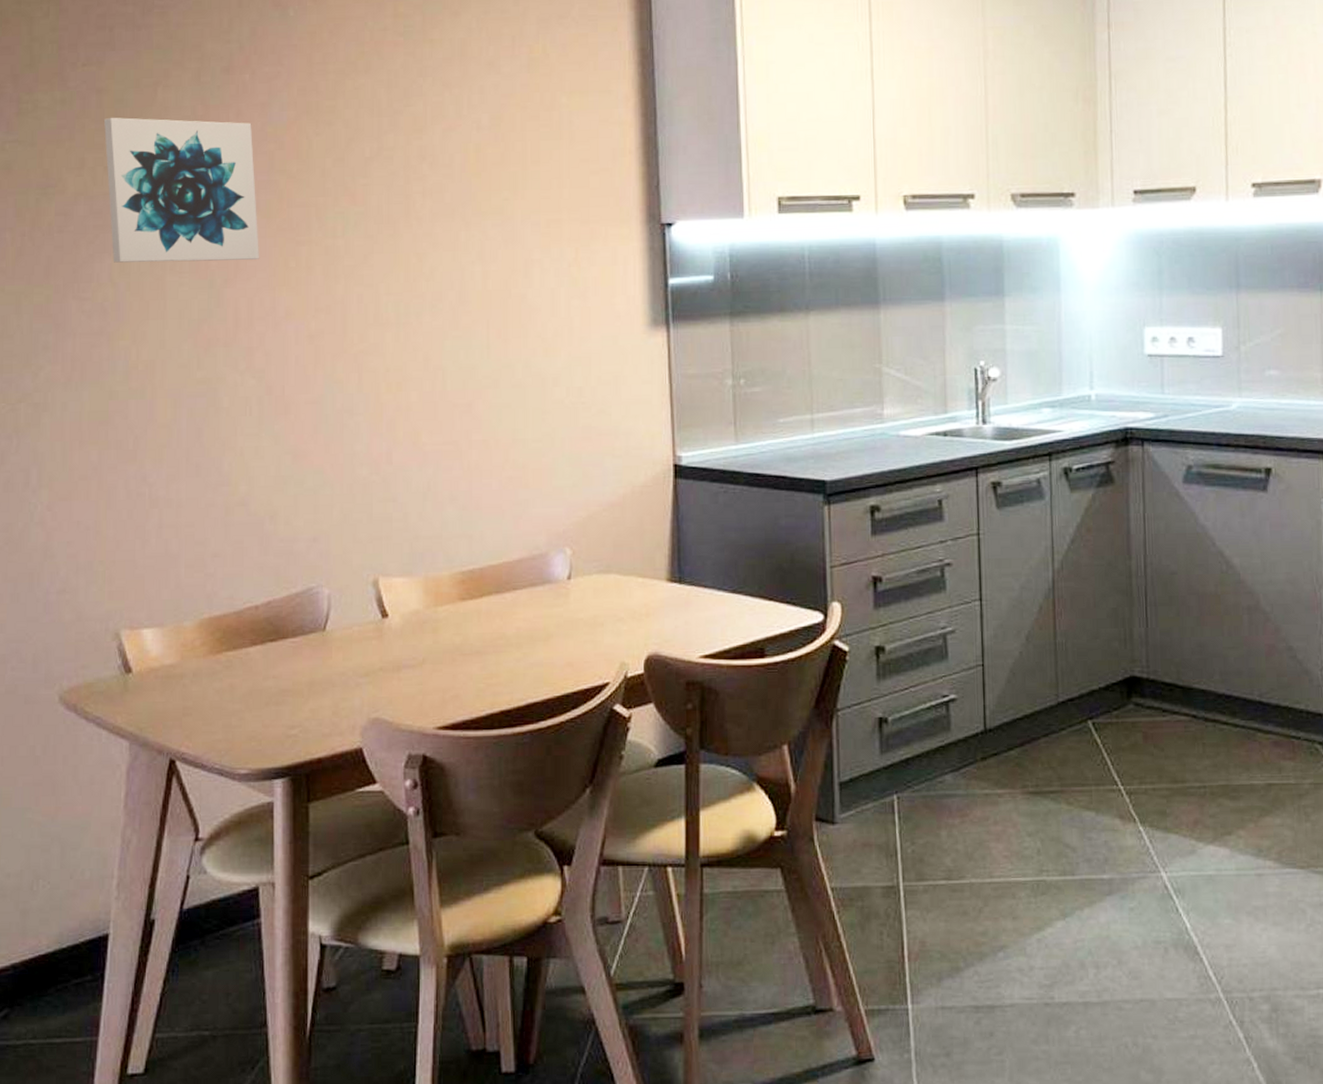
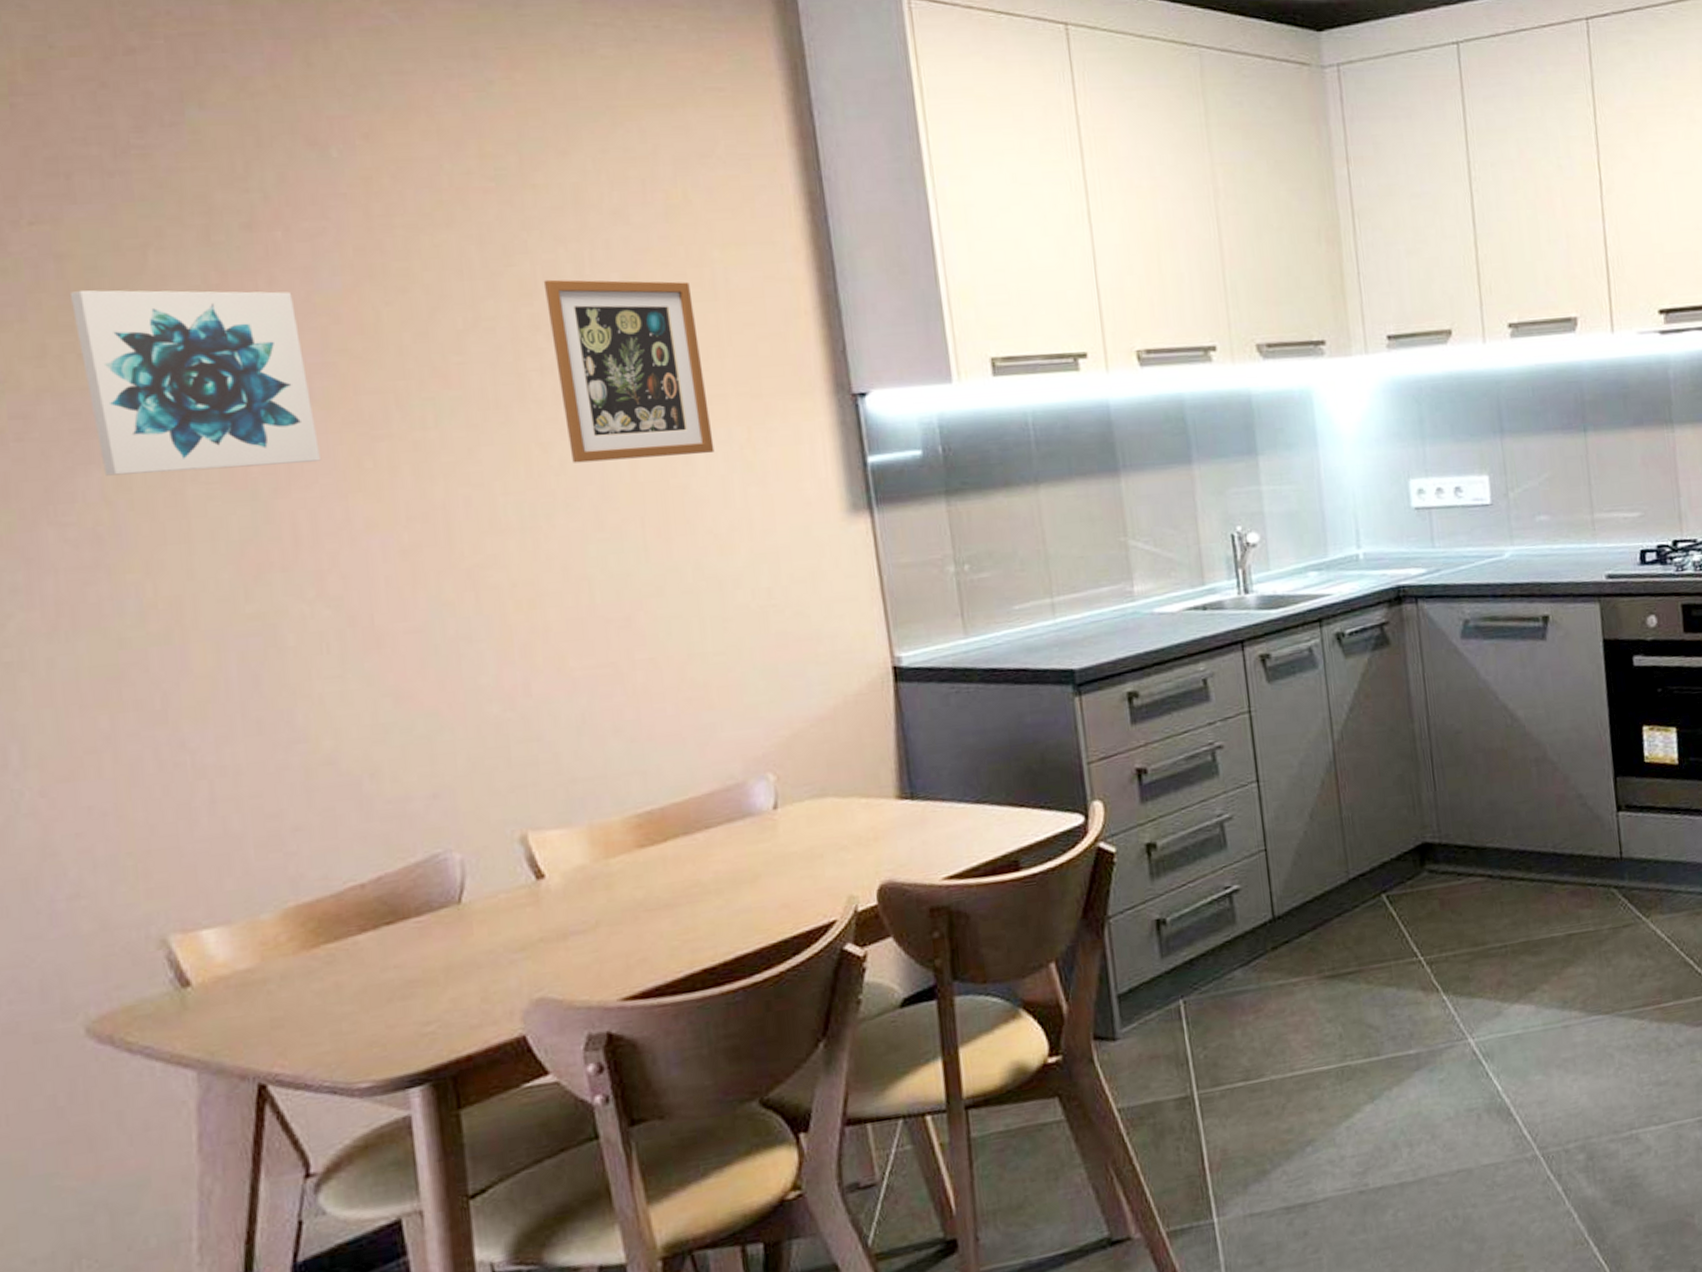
picture frame: none [431,118,548,272] -> present [543,279,715,463]

